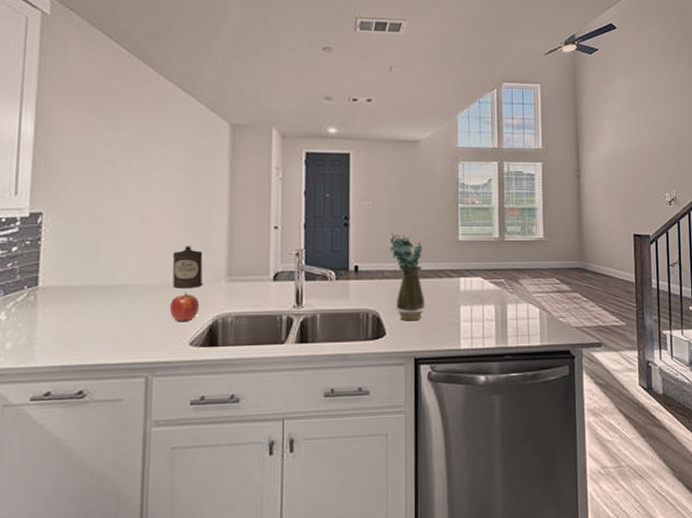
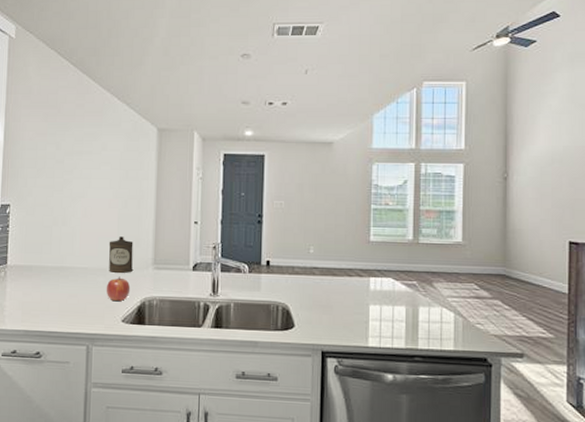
vase: present [390,232,426,321] -> none [301,231,334,316]

